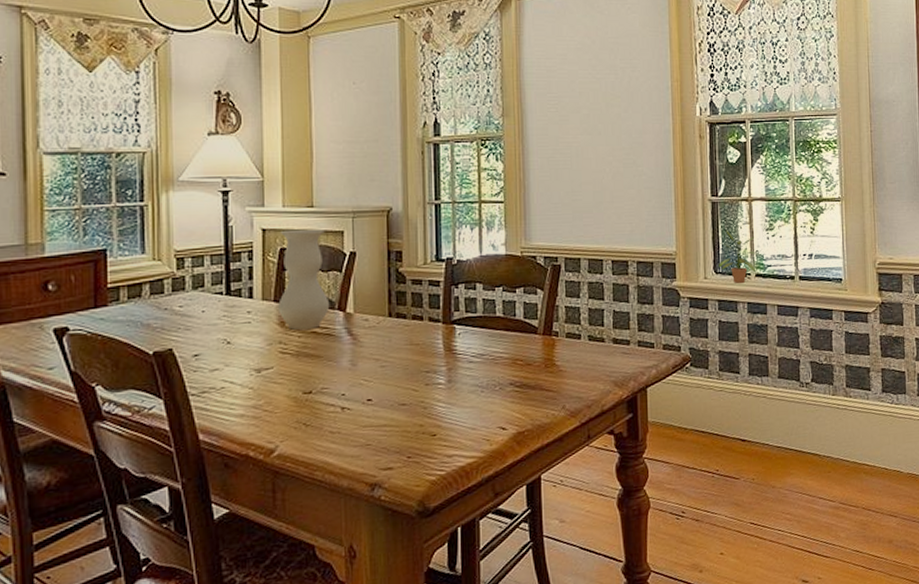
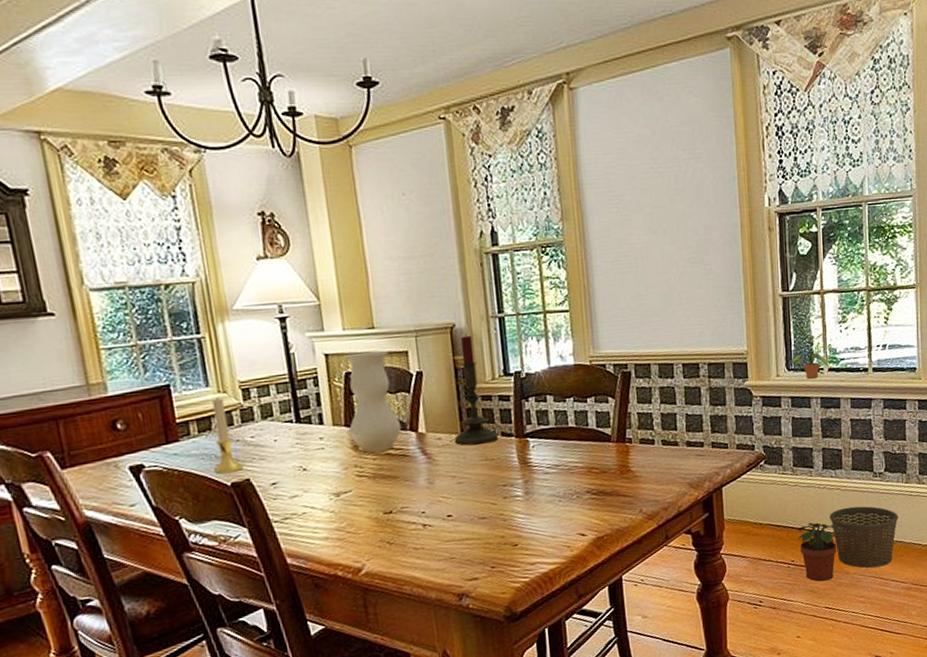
candle holder: none [138,265,168,342] -> present [211,397,243,474]
candle: none [382,218,425,329] -> present [455,334,498,446]
potted plant: none [722,430,770,495] -> present [797,522,844,582]
basket: none [756,416,826,483] -> present [830,506,899,568]

